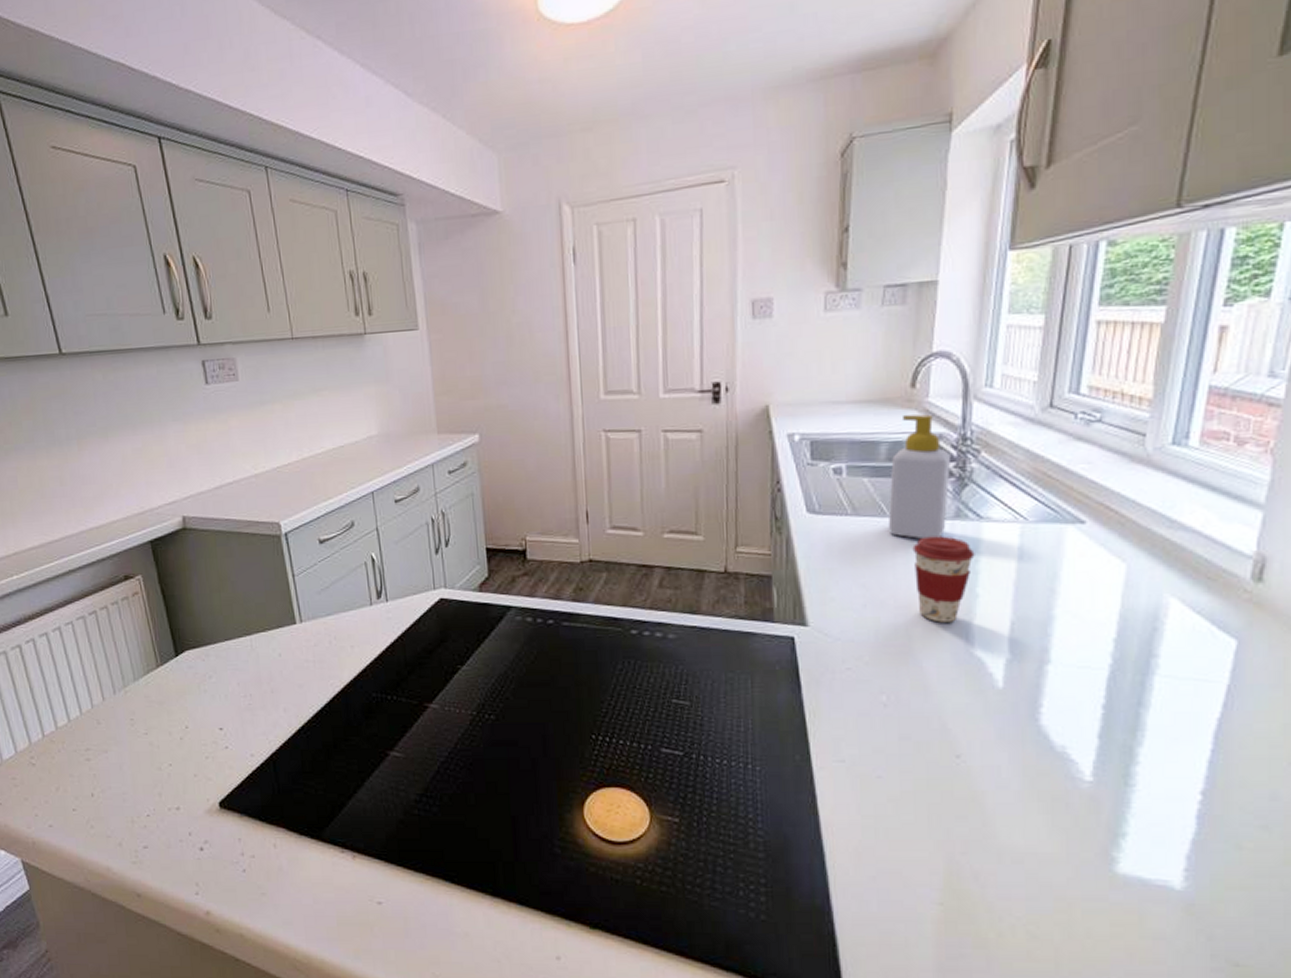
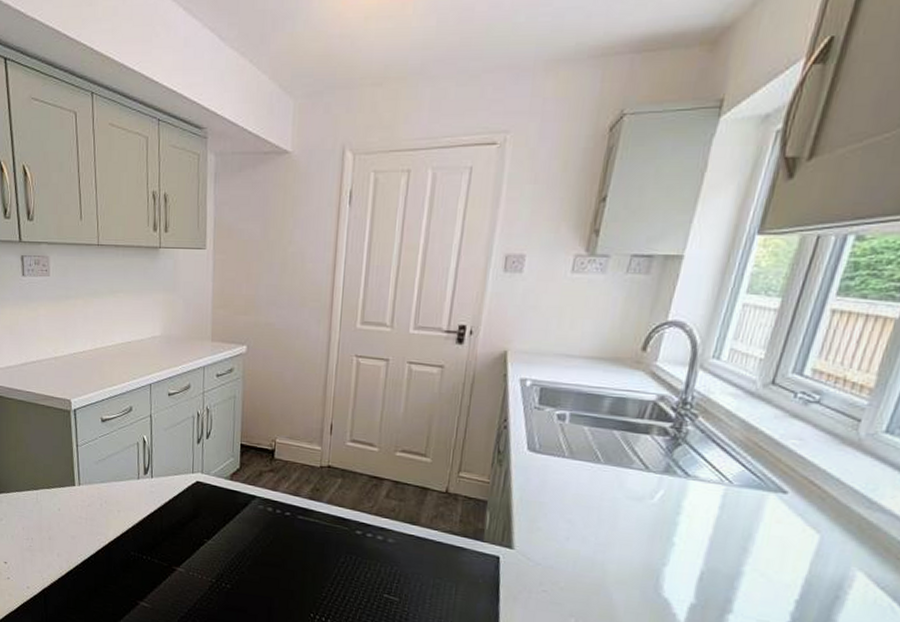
soap bottle: present [888,414,952,539] -> none [599,374,670,488]
coffee cup: present [912,536,975,623] -> none [617,485,678,564]

